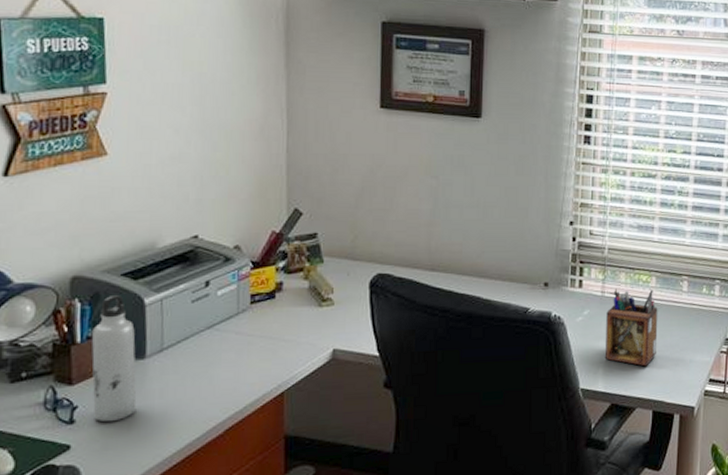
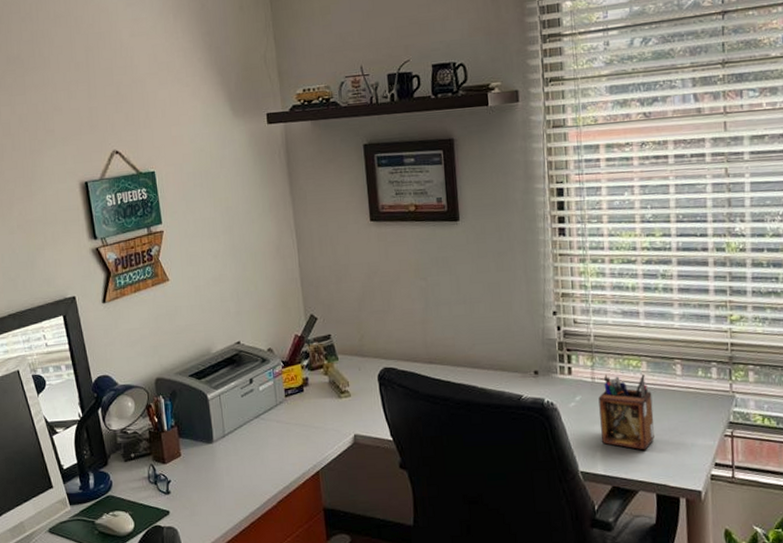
water bottle: present [92,295,137,423] -> none [174,392,211,494]

